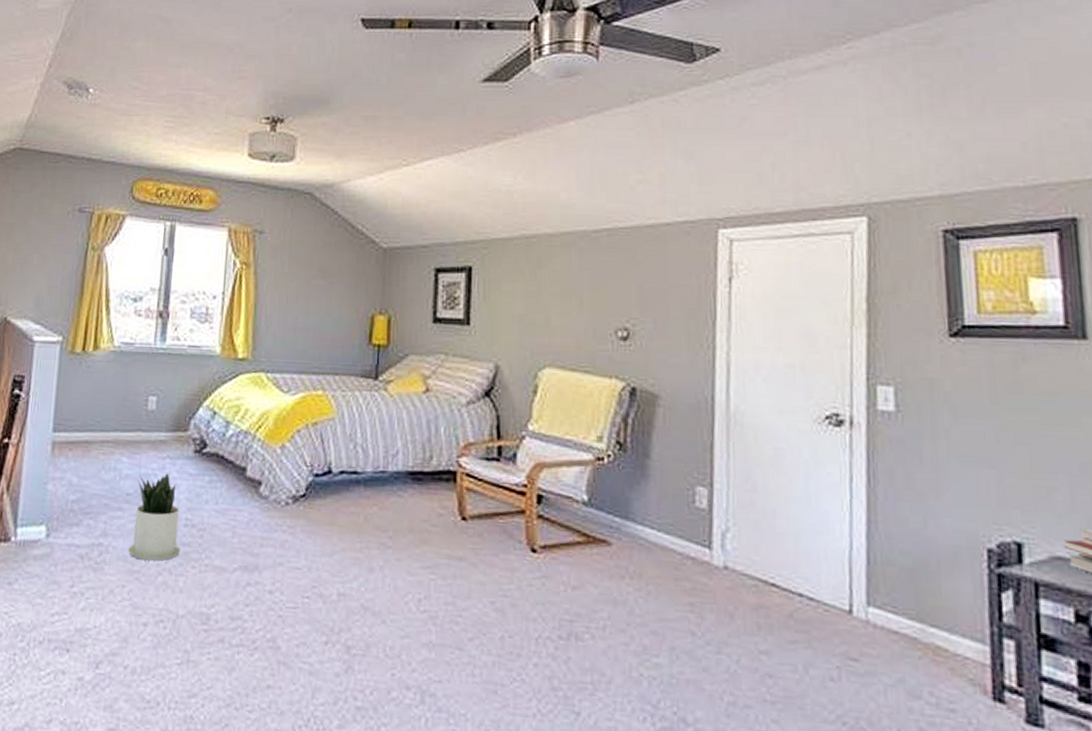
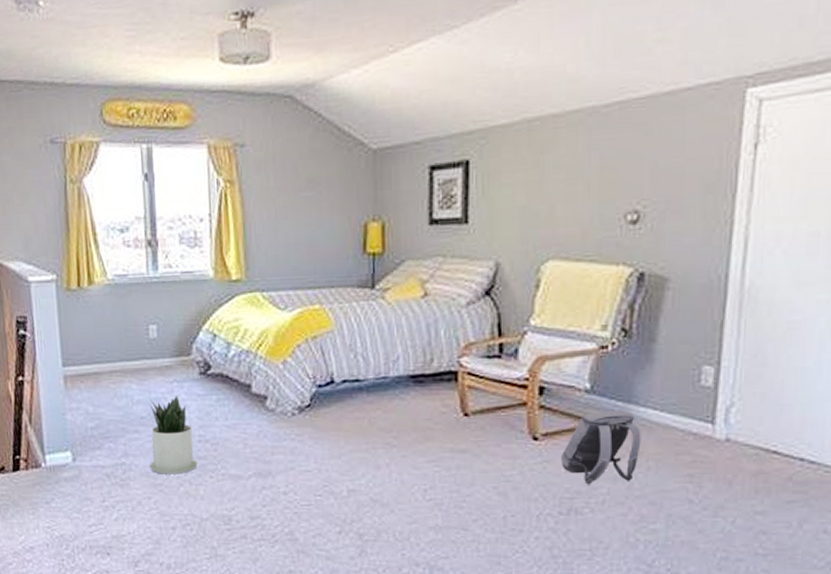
backpack: none [560,526,640,607] -> present [561,411,641,485]

